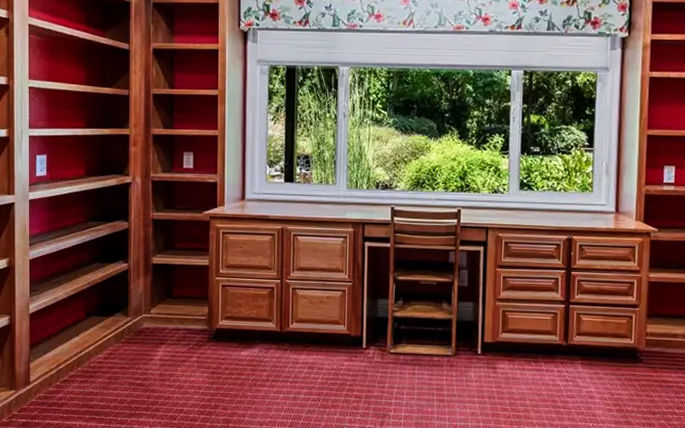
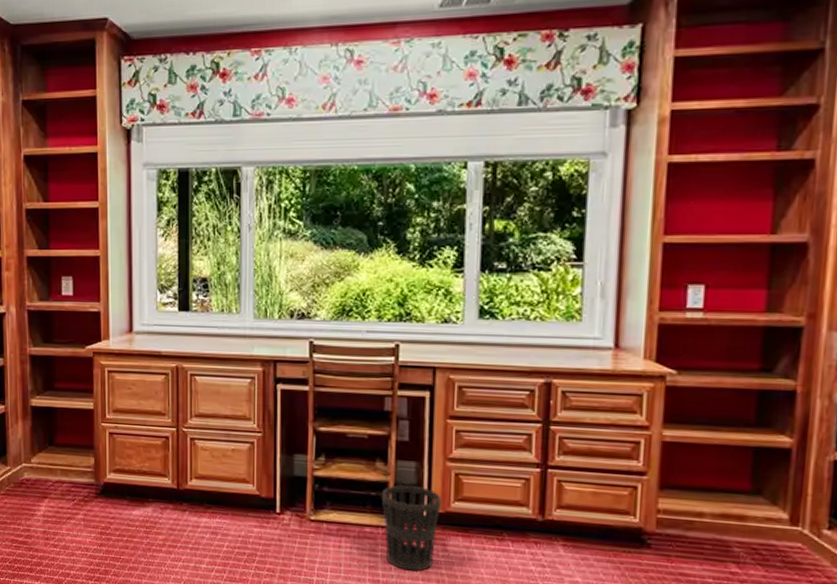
wastebasket: none [446,320,492,391] -> present [381,484,441,572]

